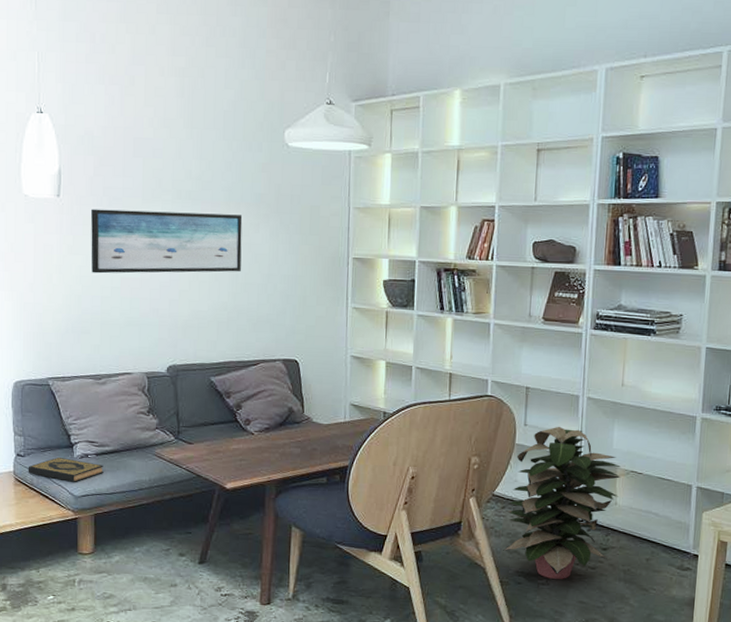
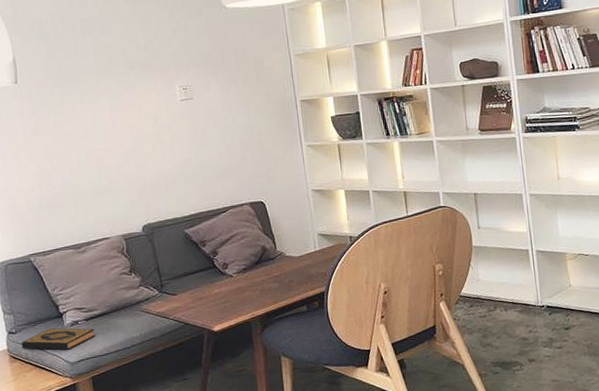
wall art: present [91,209,243,274] -> none [49,76,199,150]
decorative plant: present [503,426,621,579] -> none [474,224,571,364]

